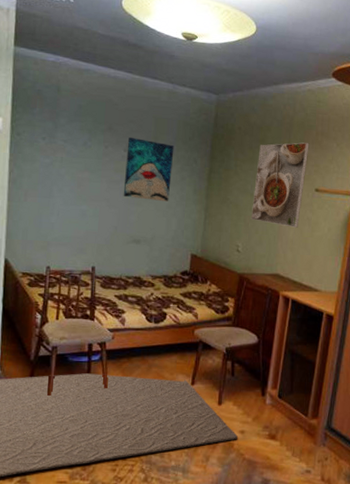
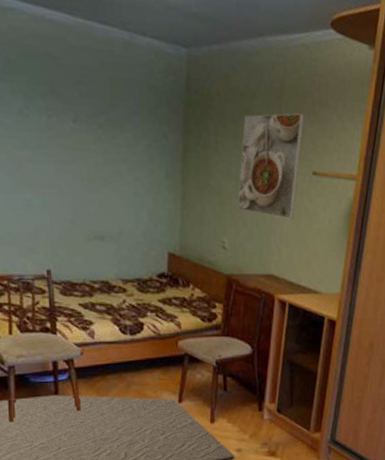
wall art: present [123,137,174,201] -> none [76,103,138,188]

